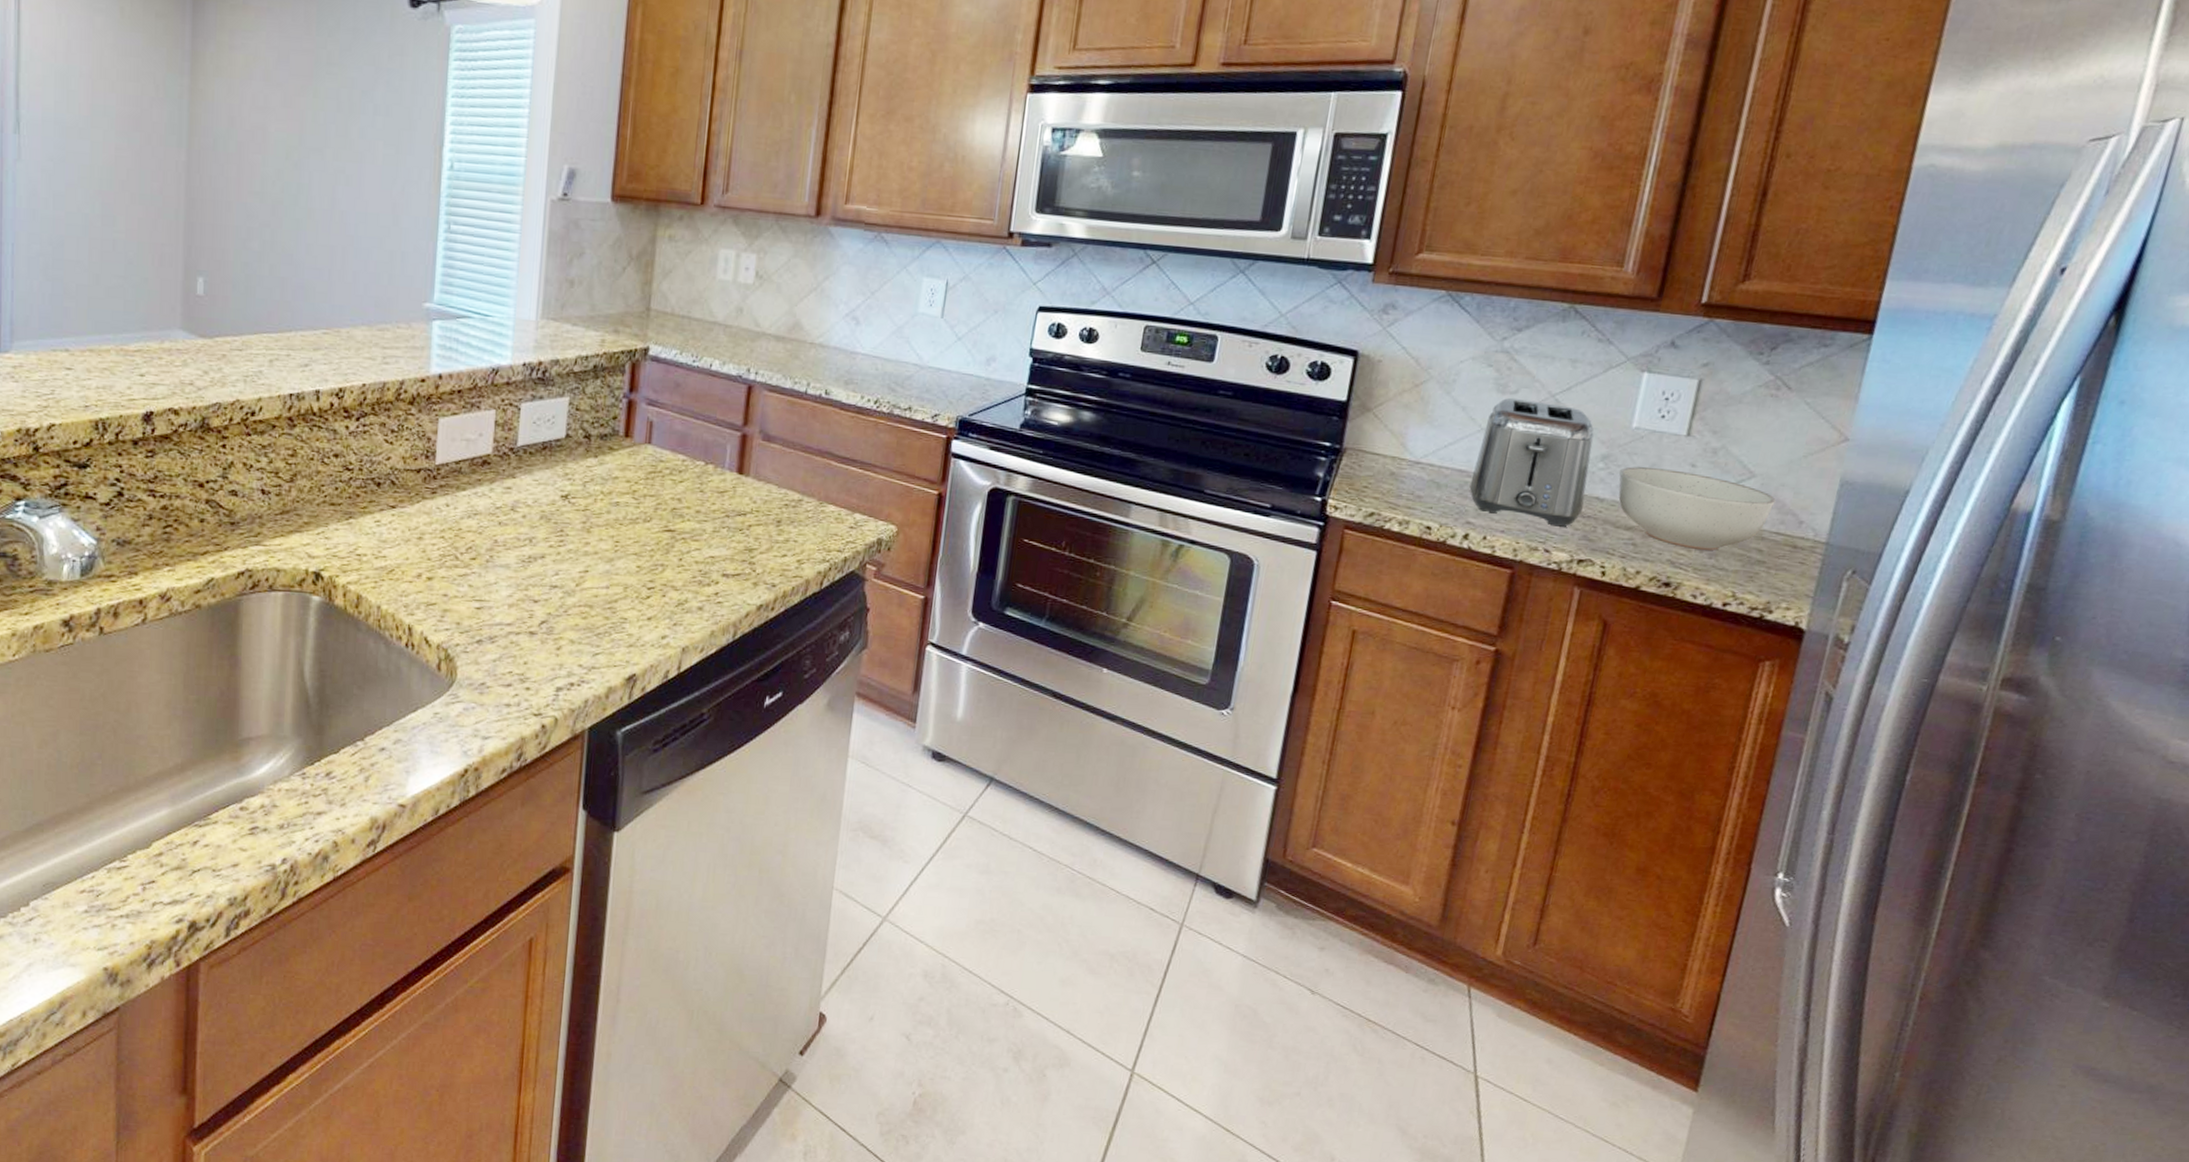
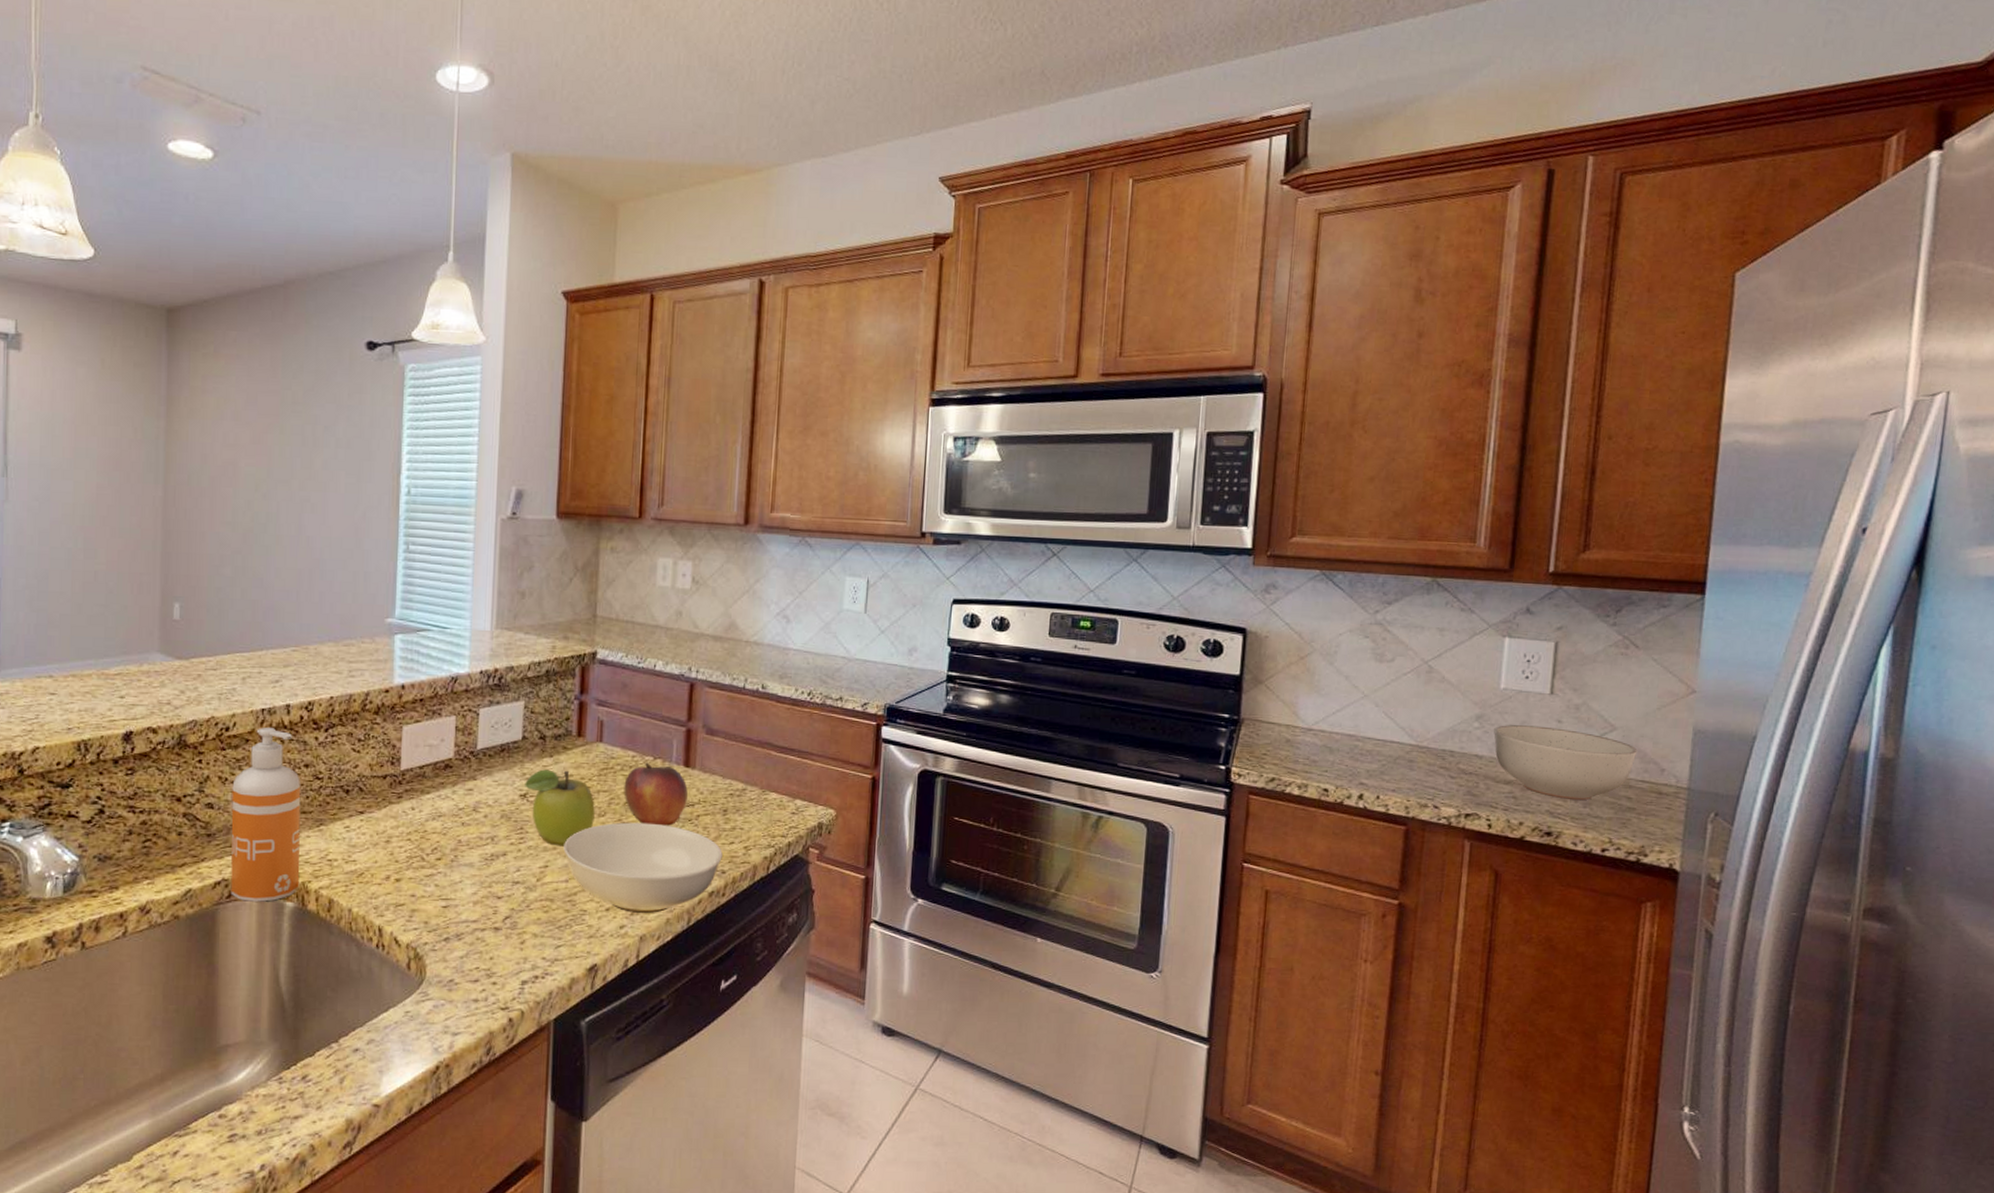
soap dispenser: none [254,413,330,596] -> present [230,728,301,903]
fruit: none [567,470,641,552] -> present [525,769,595,847]
bowl: none [605,529,774,625] -> present [563,822,723,914]
fruit: none [671,467,740,535] -> present [624,762,688,826]
toaster: present [1469,398,1594,527] -> none [1359,666,1467,784]

